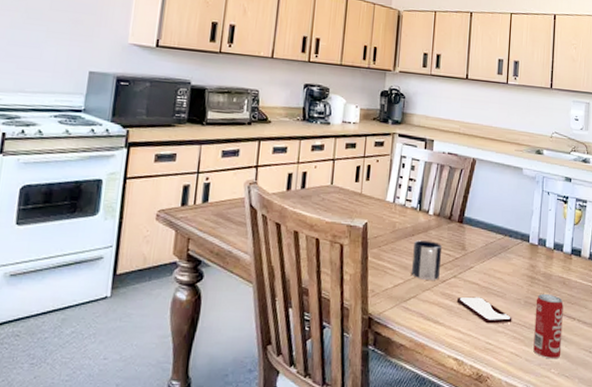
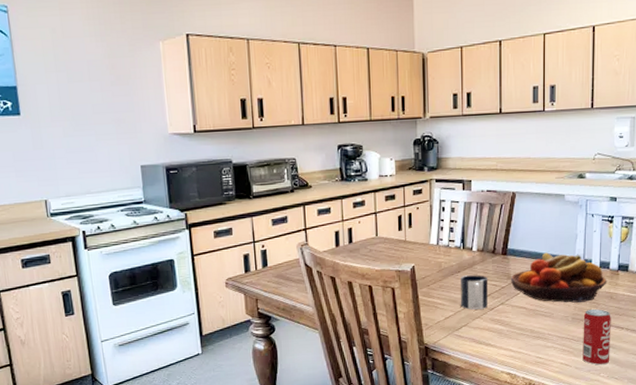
smartphone: present [456,296,512,324] -> none [505,319,561,341]
fruit bowl: none [464,225,561,285] -> present [510,252,607,303]

